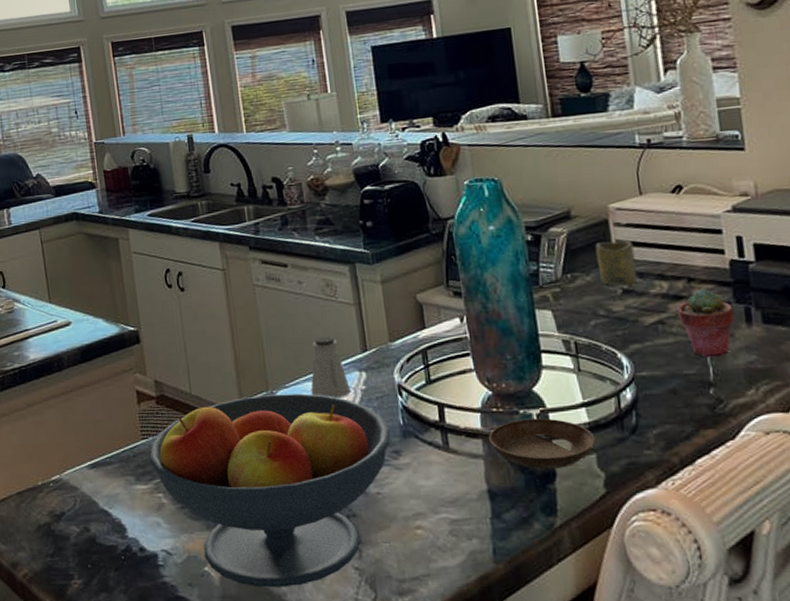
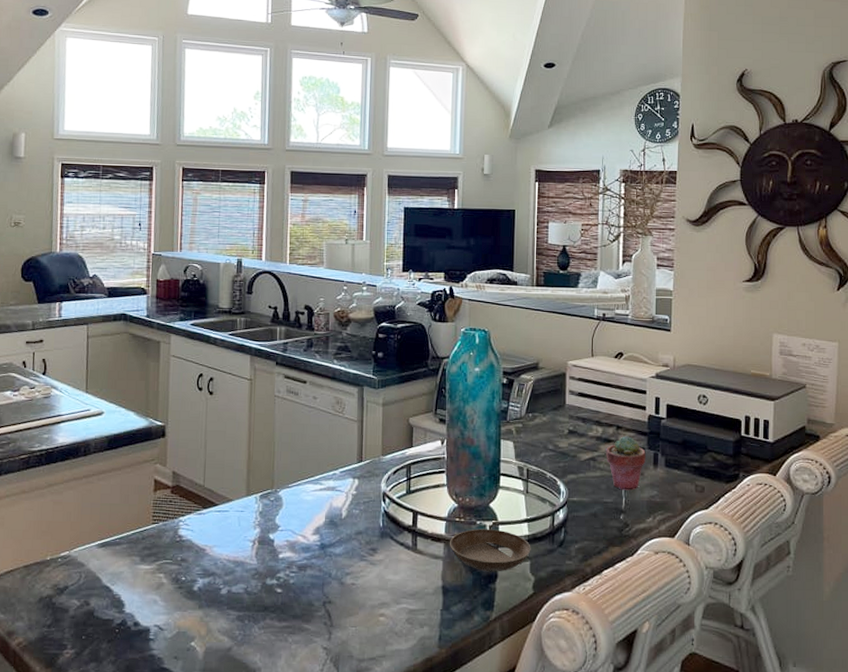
fruit bowl: present [148,393,391,588] -> none [156,492,371,663]
saltshaker: present [311,336,351,399] -> none [310,446,344,500]
cup: present [595,241,637,286] -> none [553,391,582,428]

